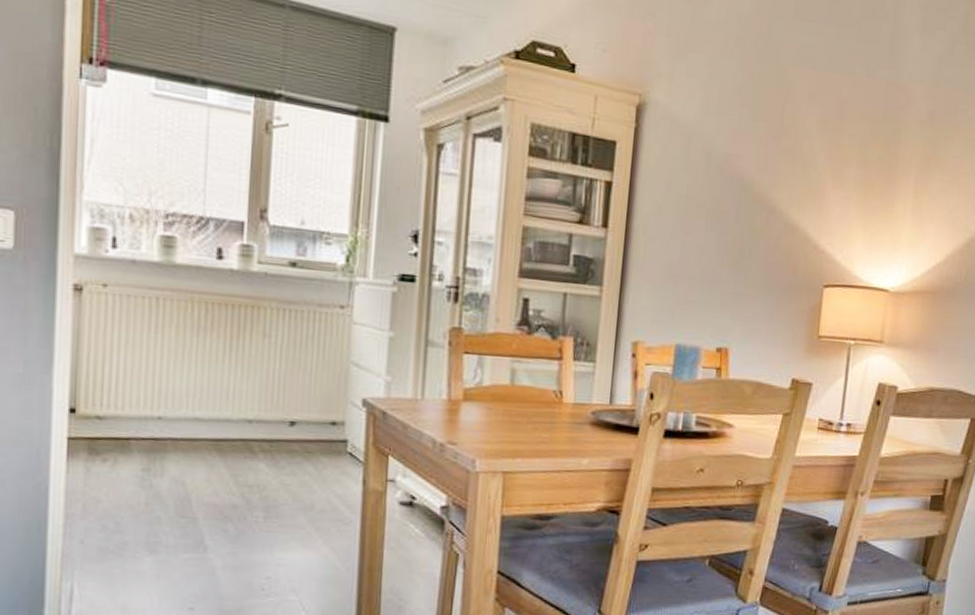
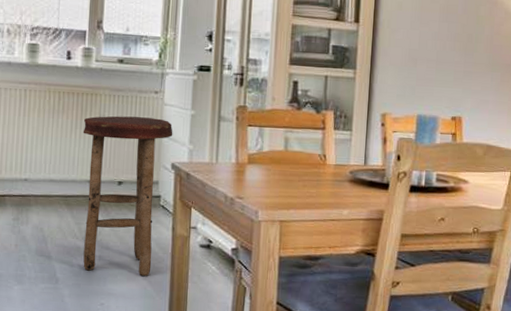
stool: none [240,336,365,542] -> present [83,116,173,276]

